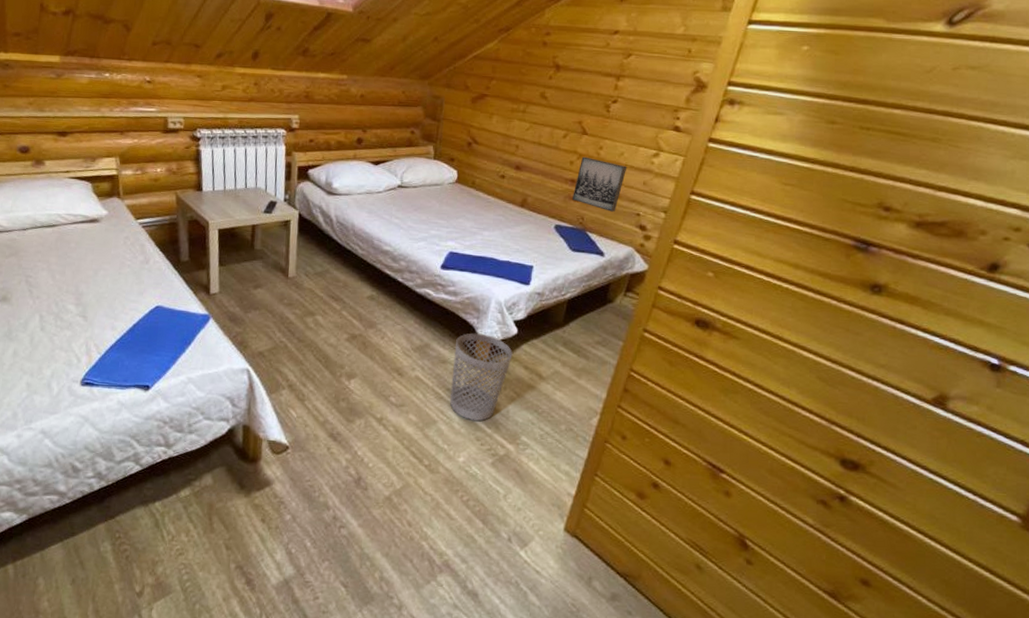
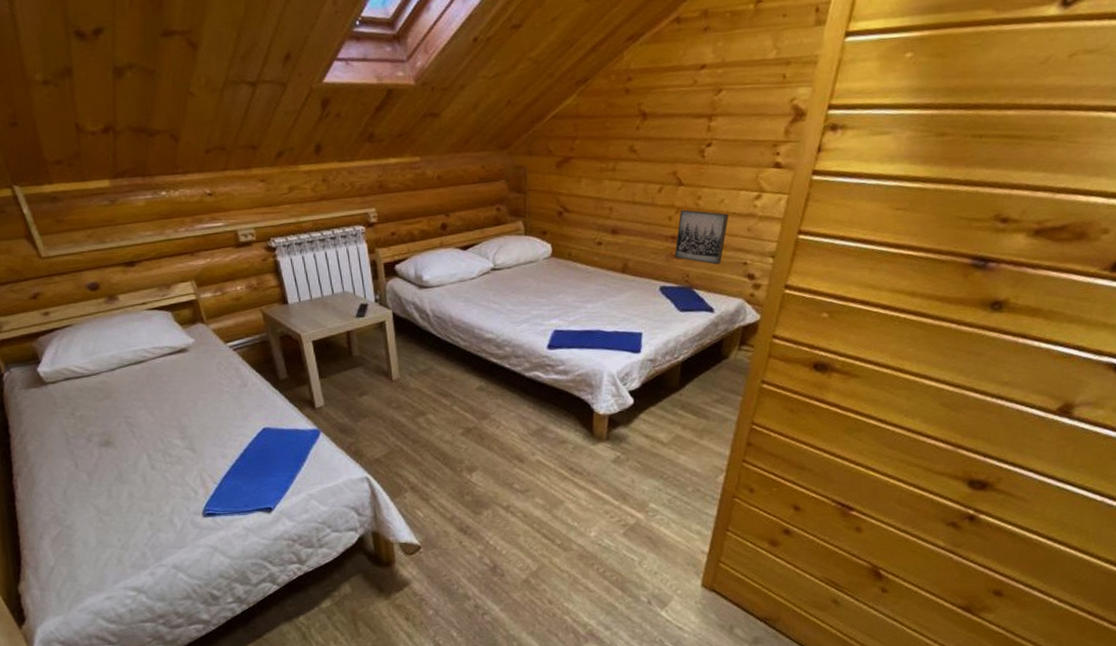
wastebasket: present [450,333,513,421] -> none [572,408,632,495]

